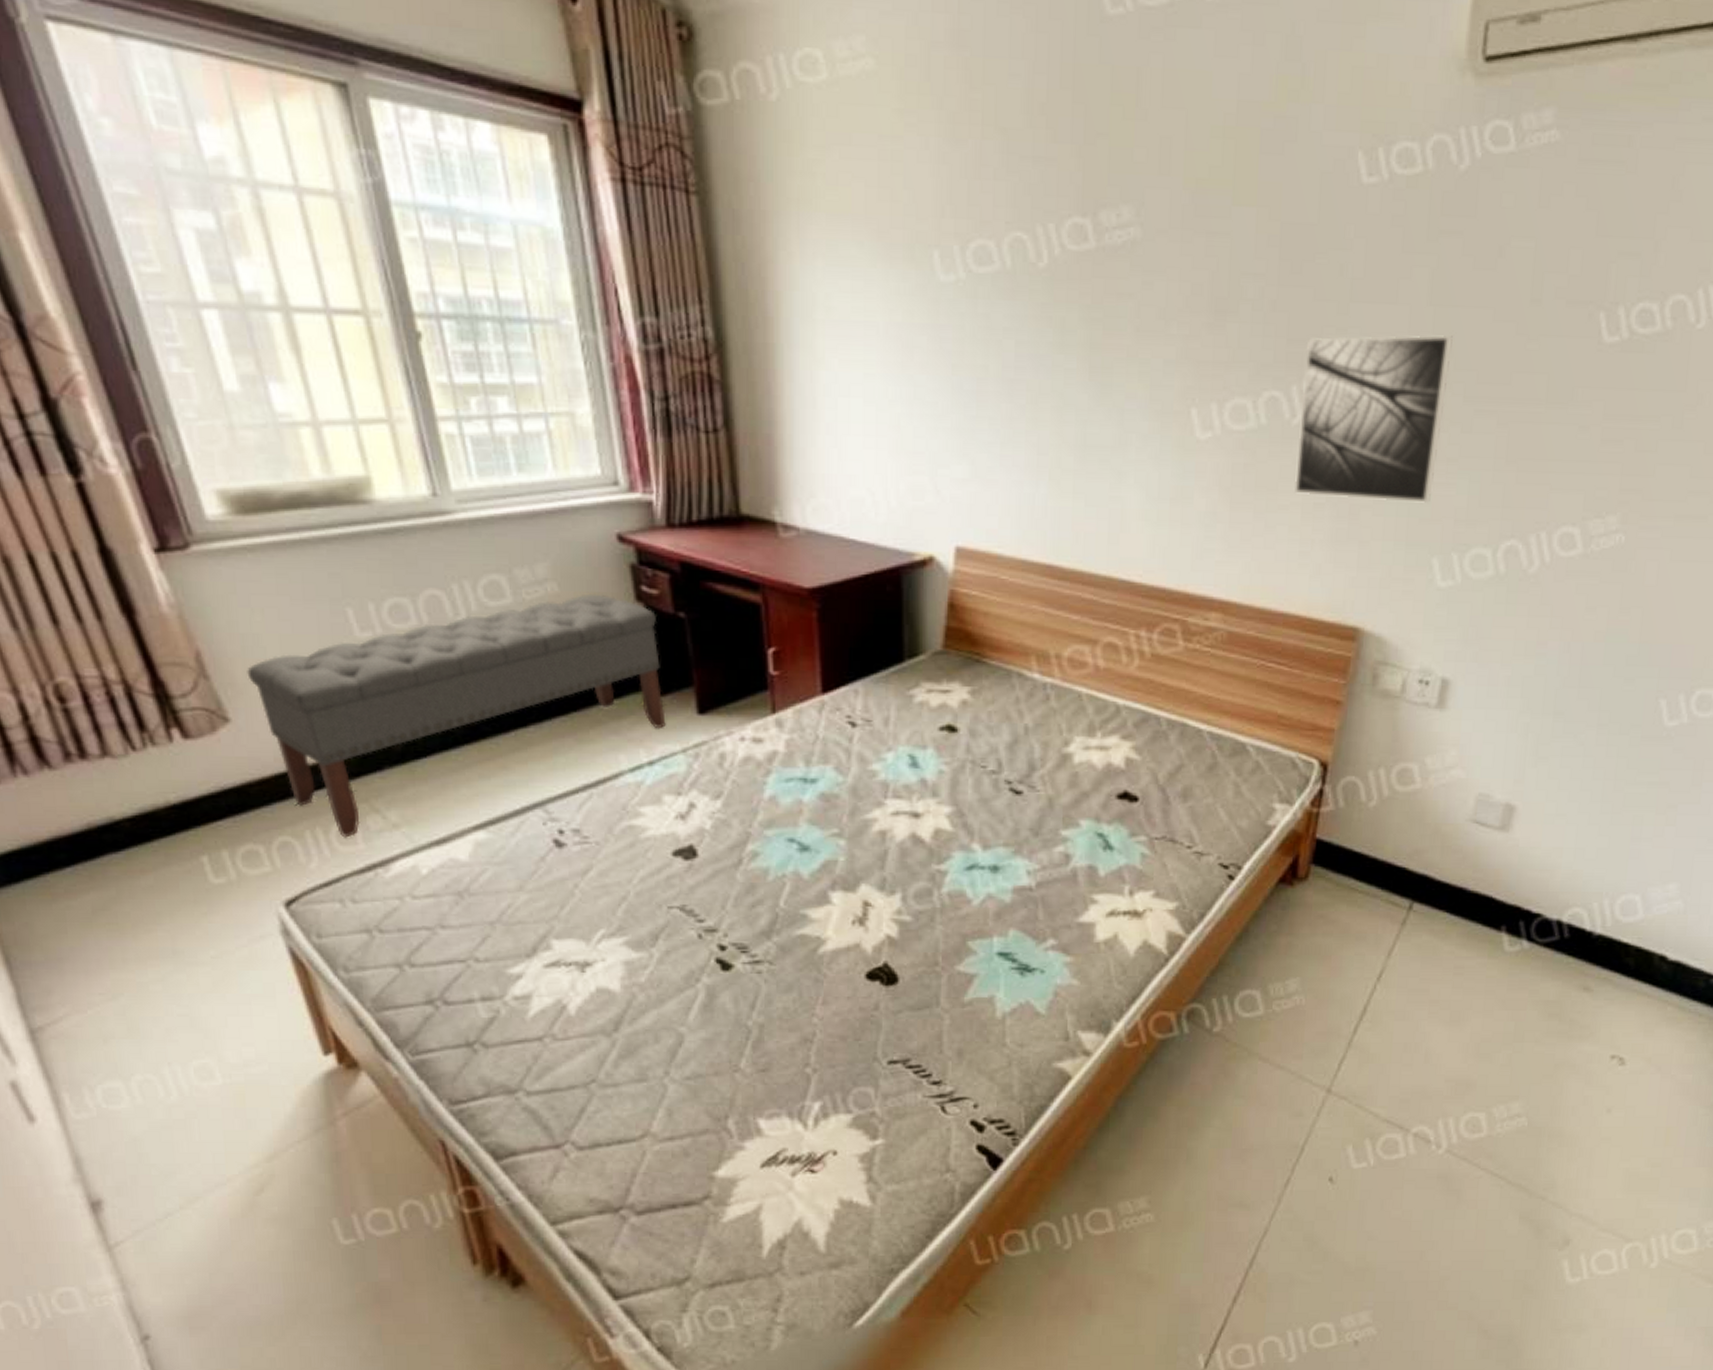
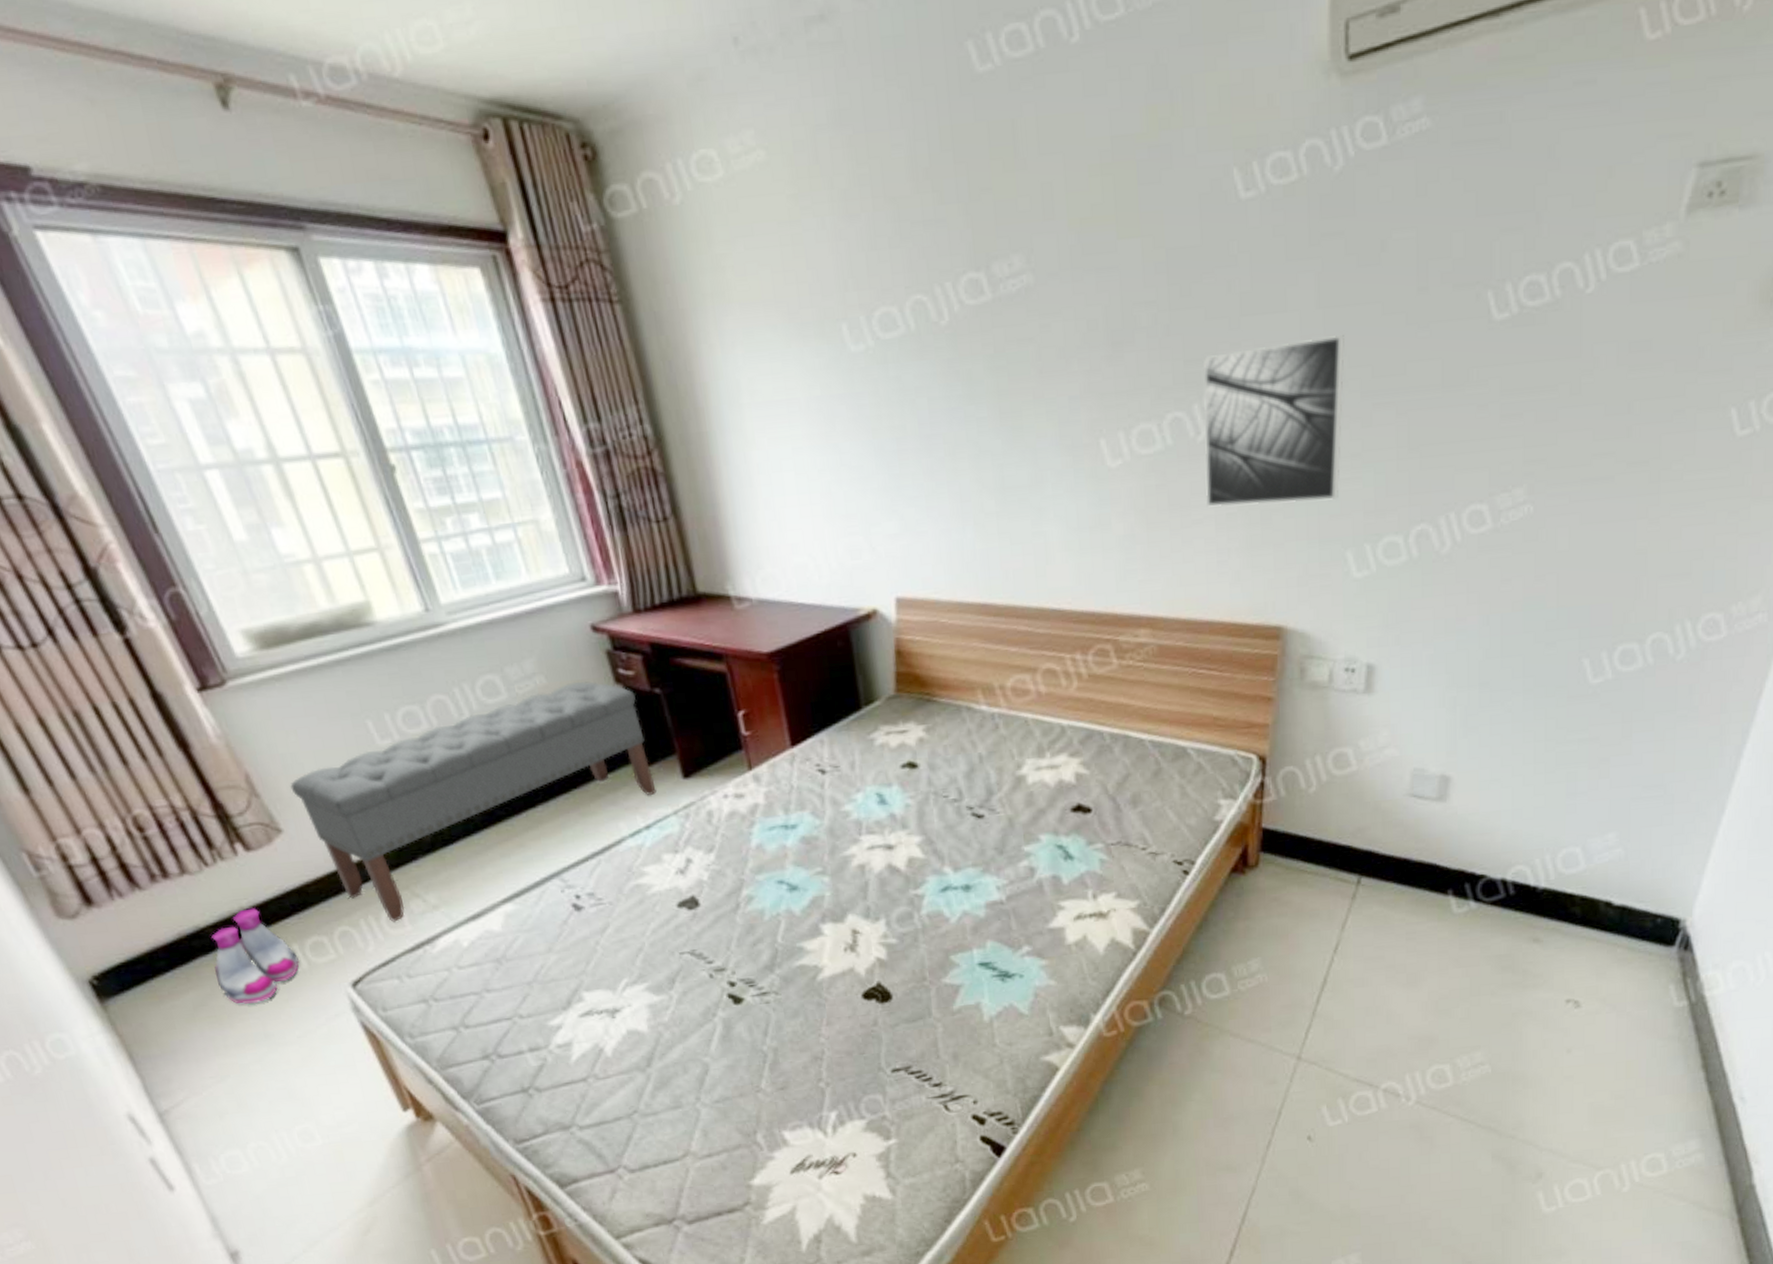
boots: none [124,803,228,913] -> present [211,907,300,1005]

